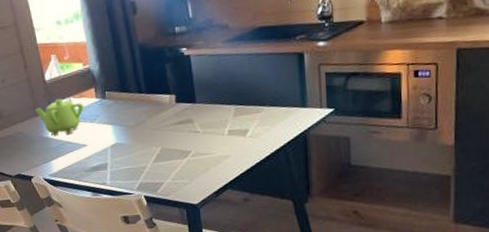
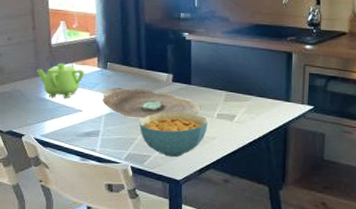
decorative bowl: none [105,113,210,147] -> present [102,88,201,119]
cereal bowl: none [146,133,219,182] -> present [139,111,208,158]

